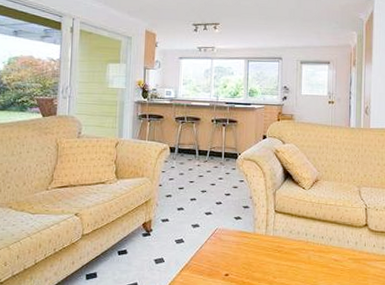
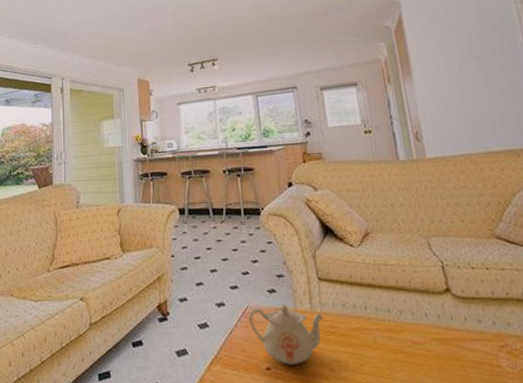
teapot: none [217,228,275,273] -> present [249,304,324,365]

